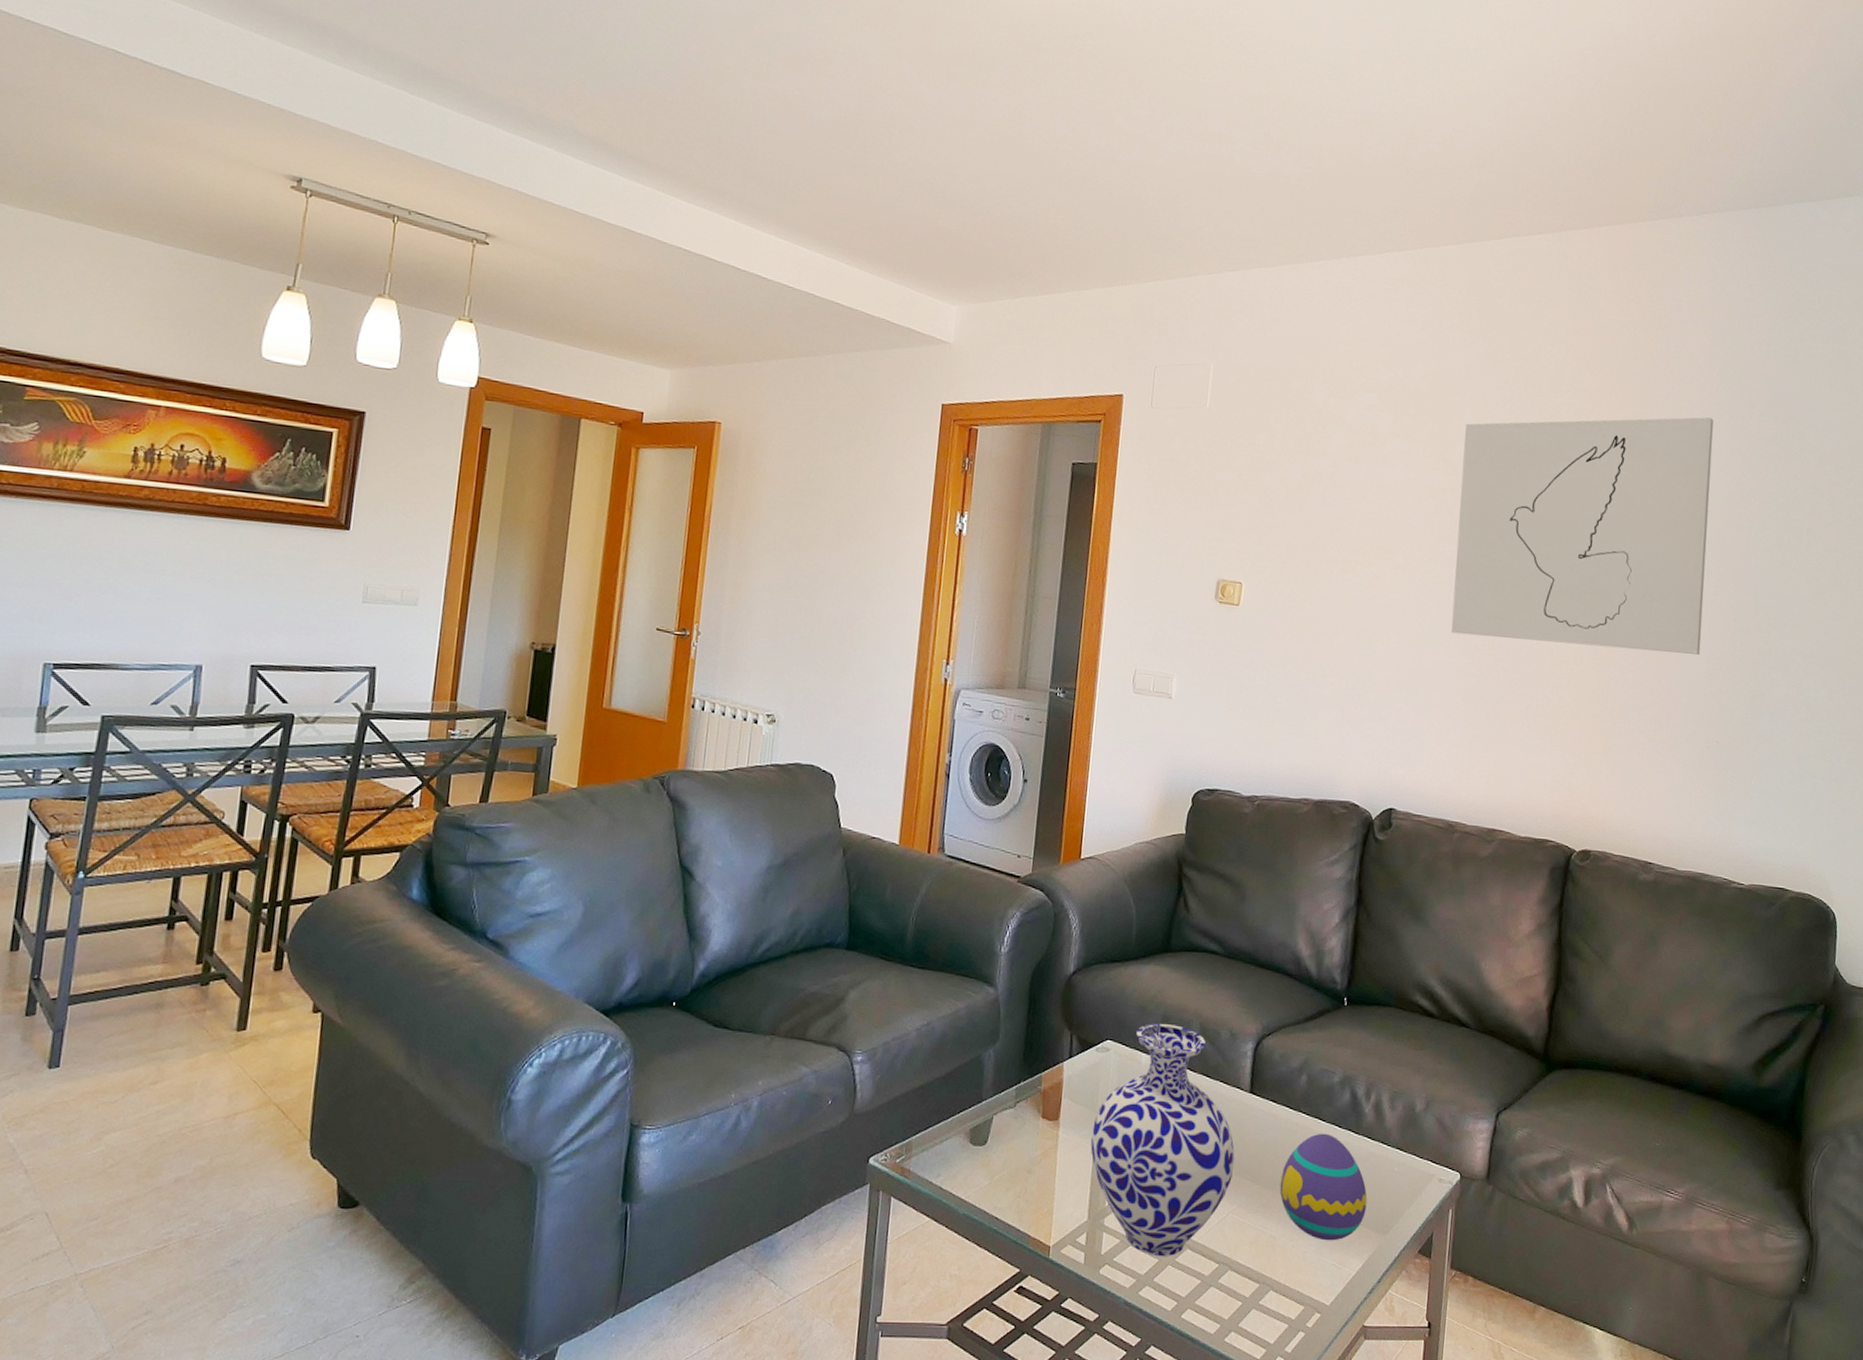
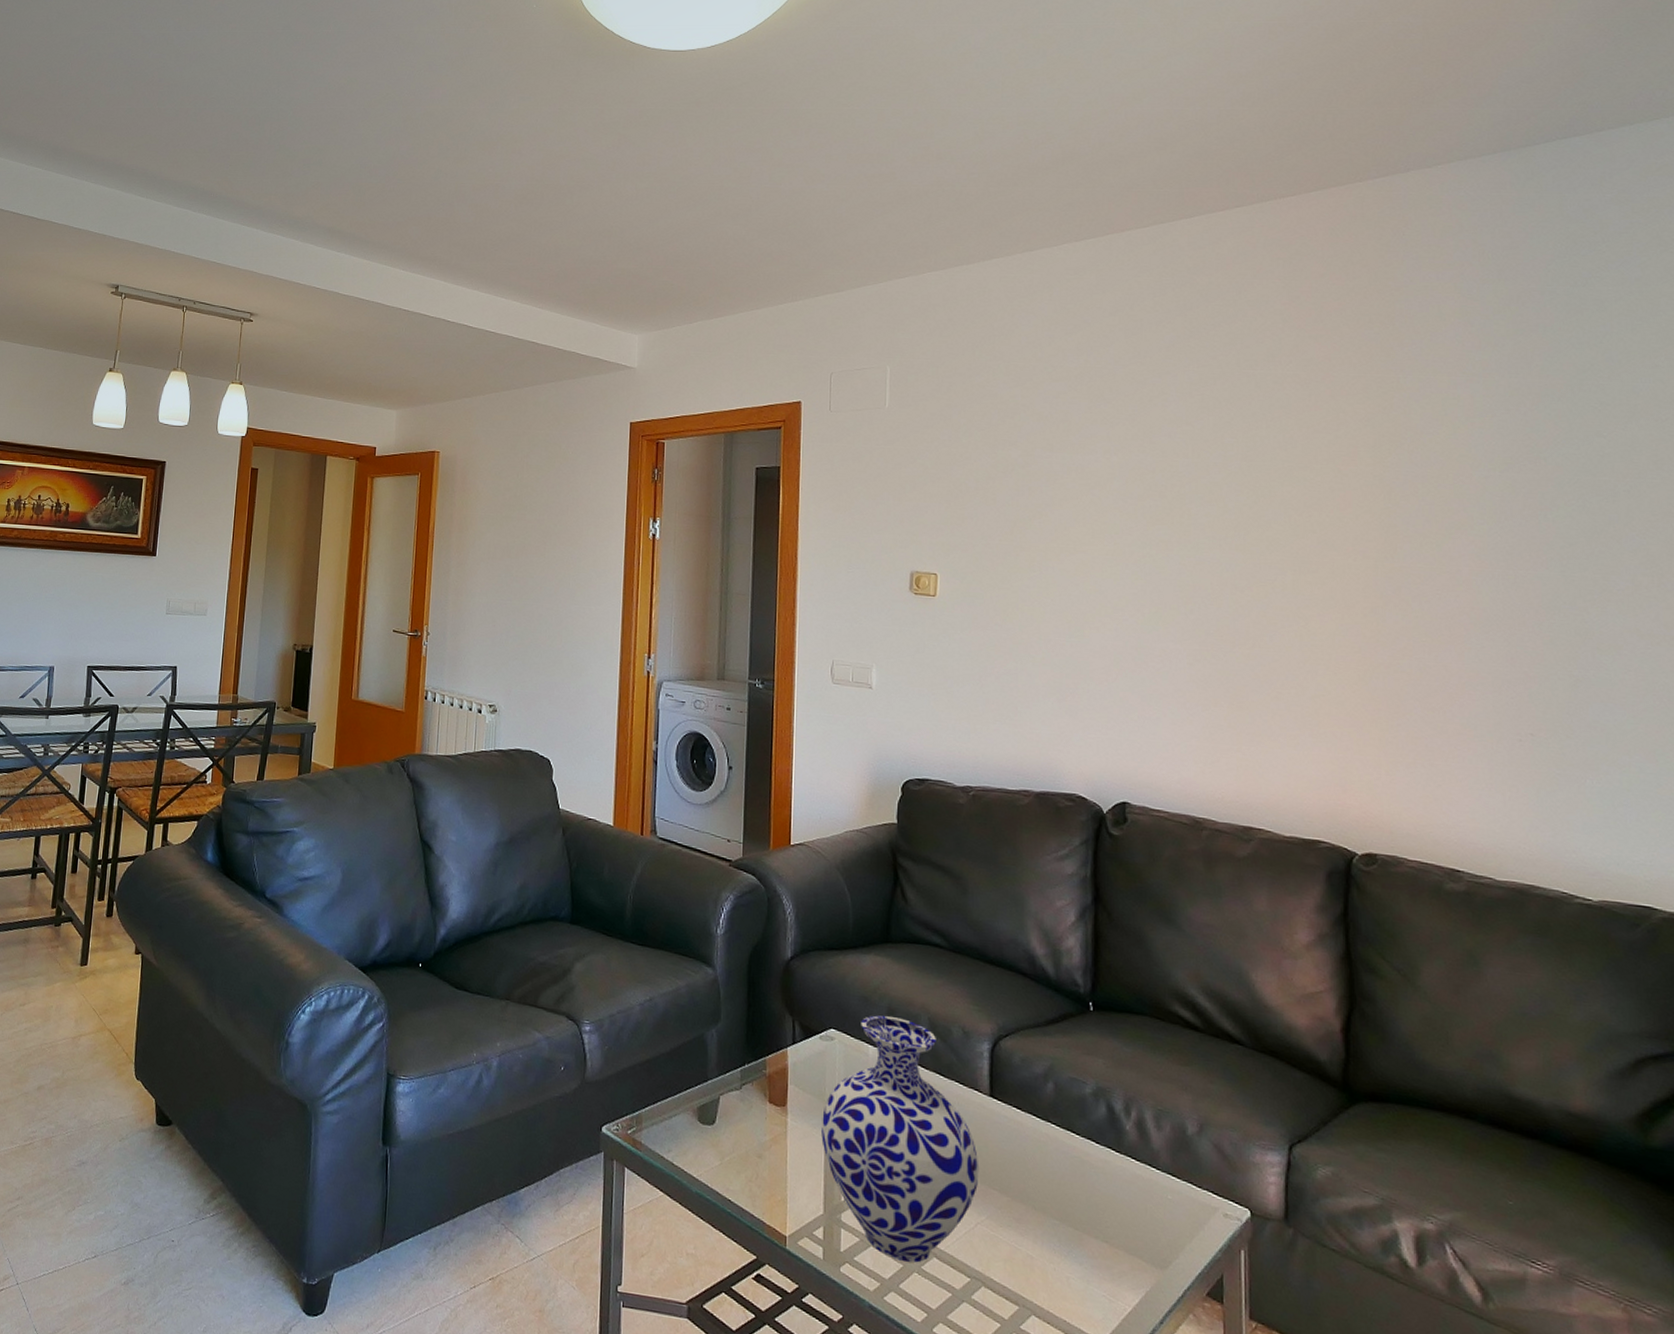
decorative egg: present [1279,1133,1368,1241] -> none [1033,1147,1138,1270]
wall art: present [1450,417,1714,655] -> none [1170,376,1495,636]

